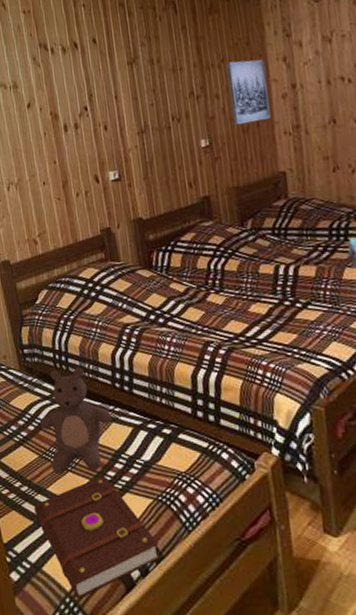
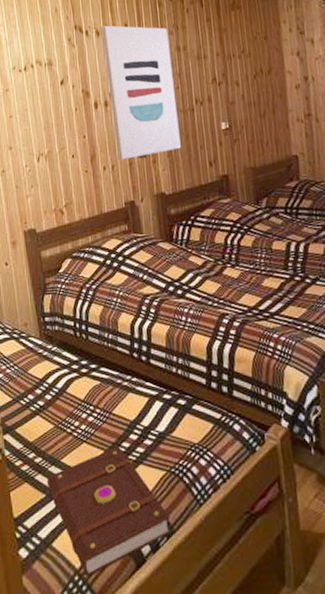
teddy bear: present [40,367,113,474] -> none [57,336,130,445]
wall art: none [67,39,158,186] -> present [101,25,181,160]
wall art: present [225,59,271,126] -> none [245,52,285,111]

